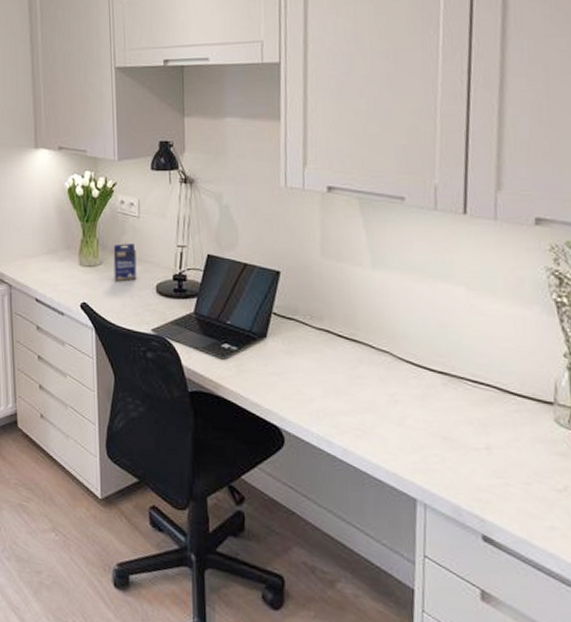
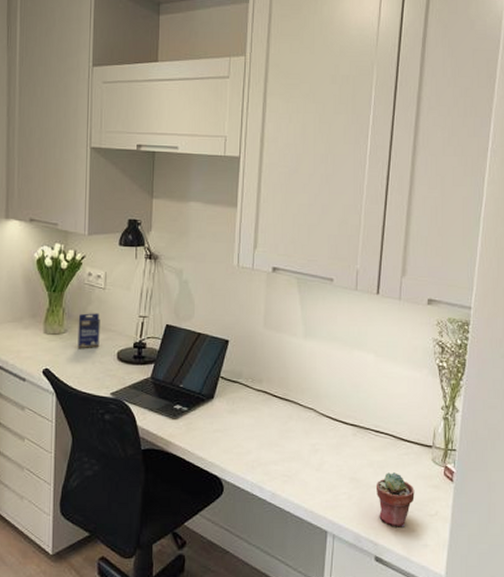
potted succulent: none [477,433,533,503] -> present [375,472,415,527]

